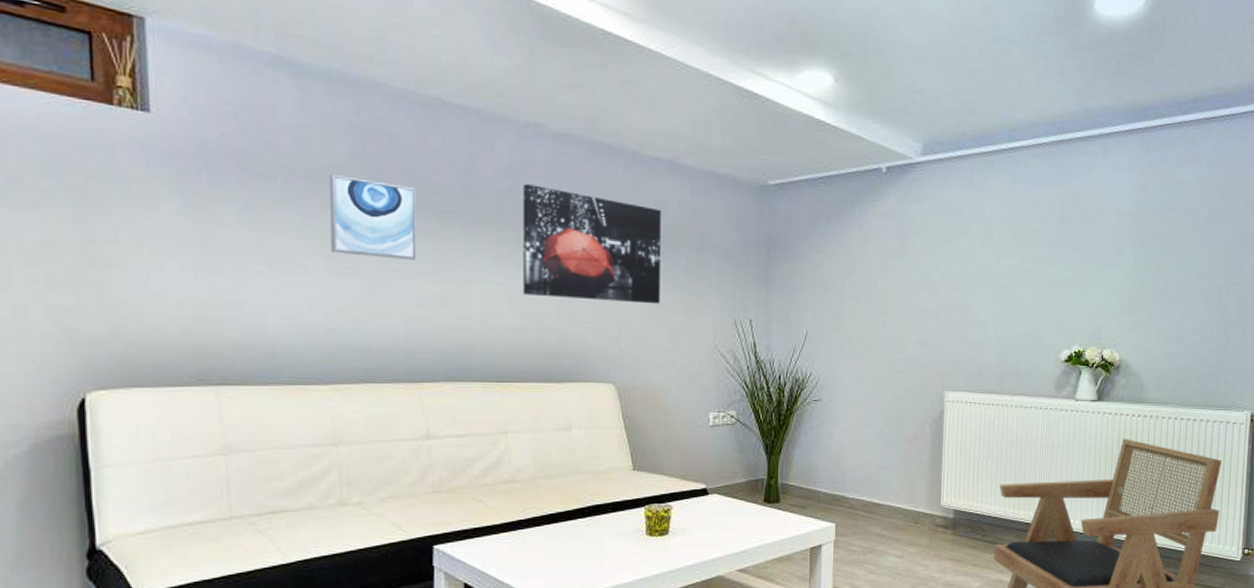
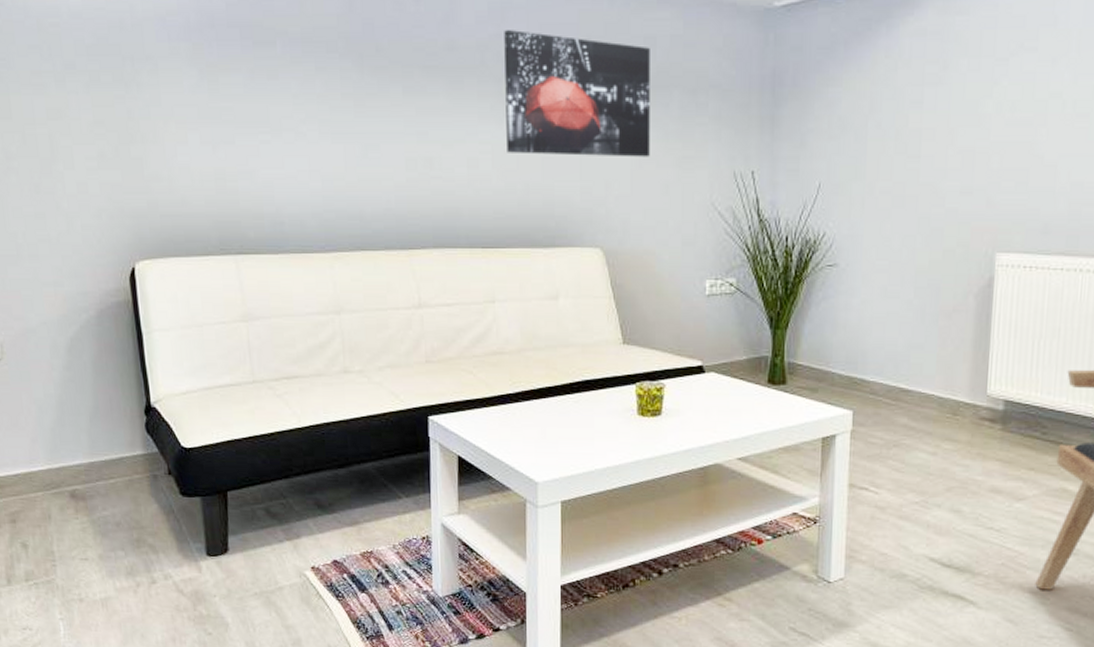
wall art: present [329,175,417,260] -> none [321,36,403,121]

